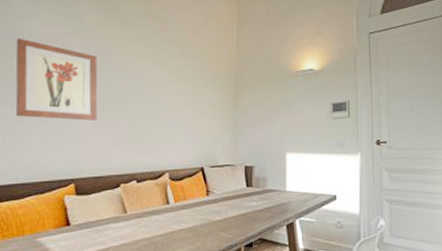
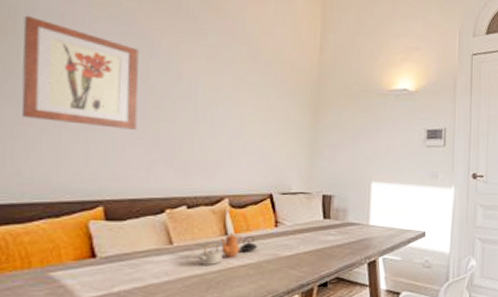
teapot: none [147,201,193,230] -> present [199,232,257,265]

